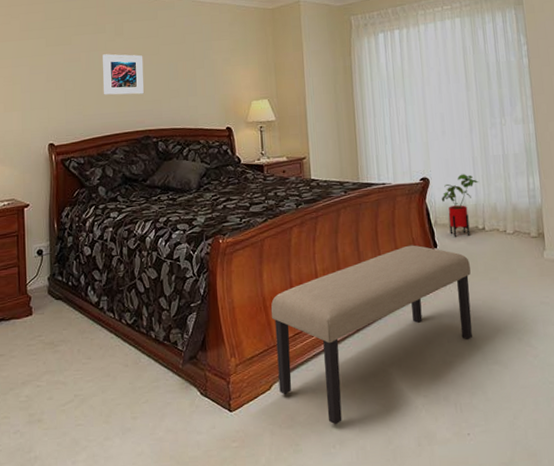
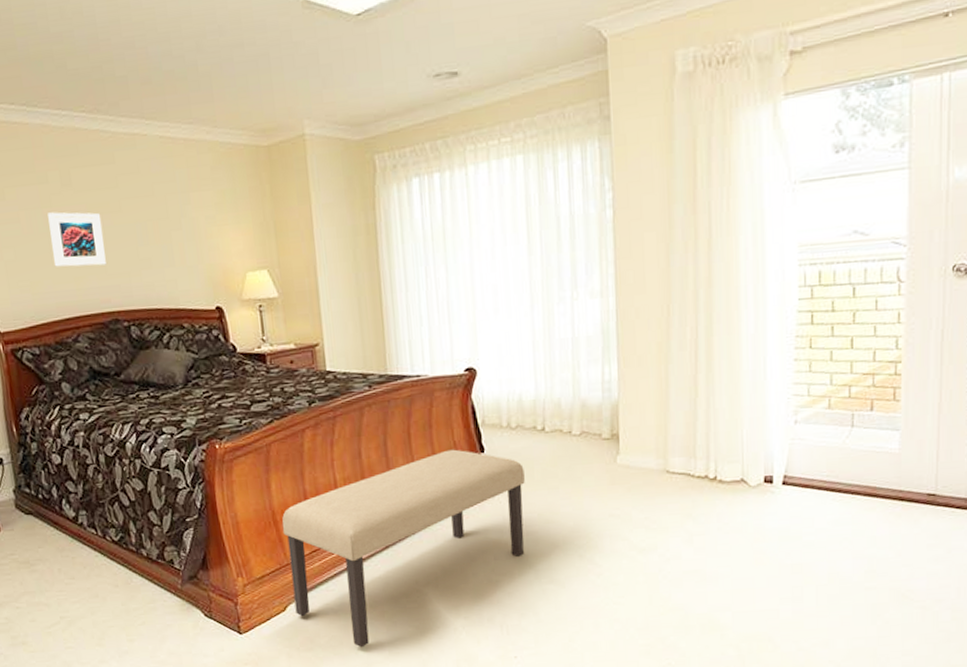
house plant: present [441,174,479,237] -> none [490,362,540,439]

